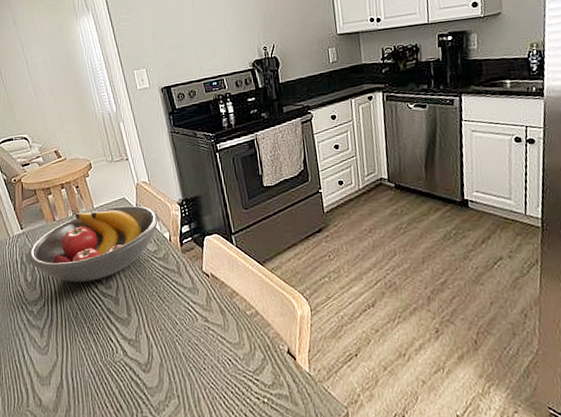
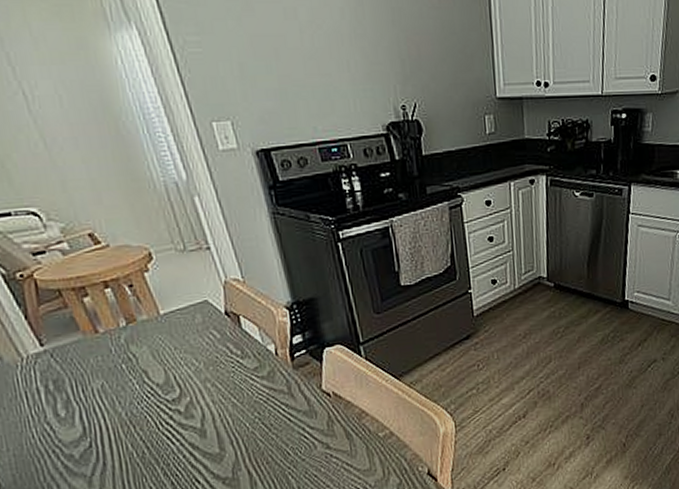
fruit bowl: present [27,205,159,283] -> none [55,310,260,414]

